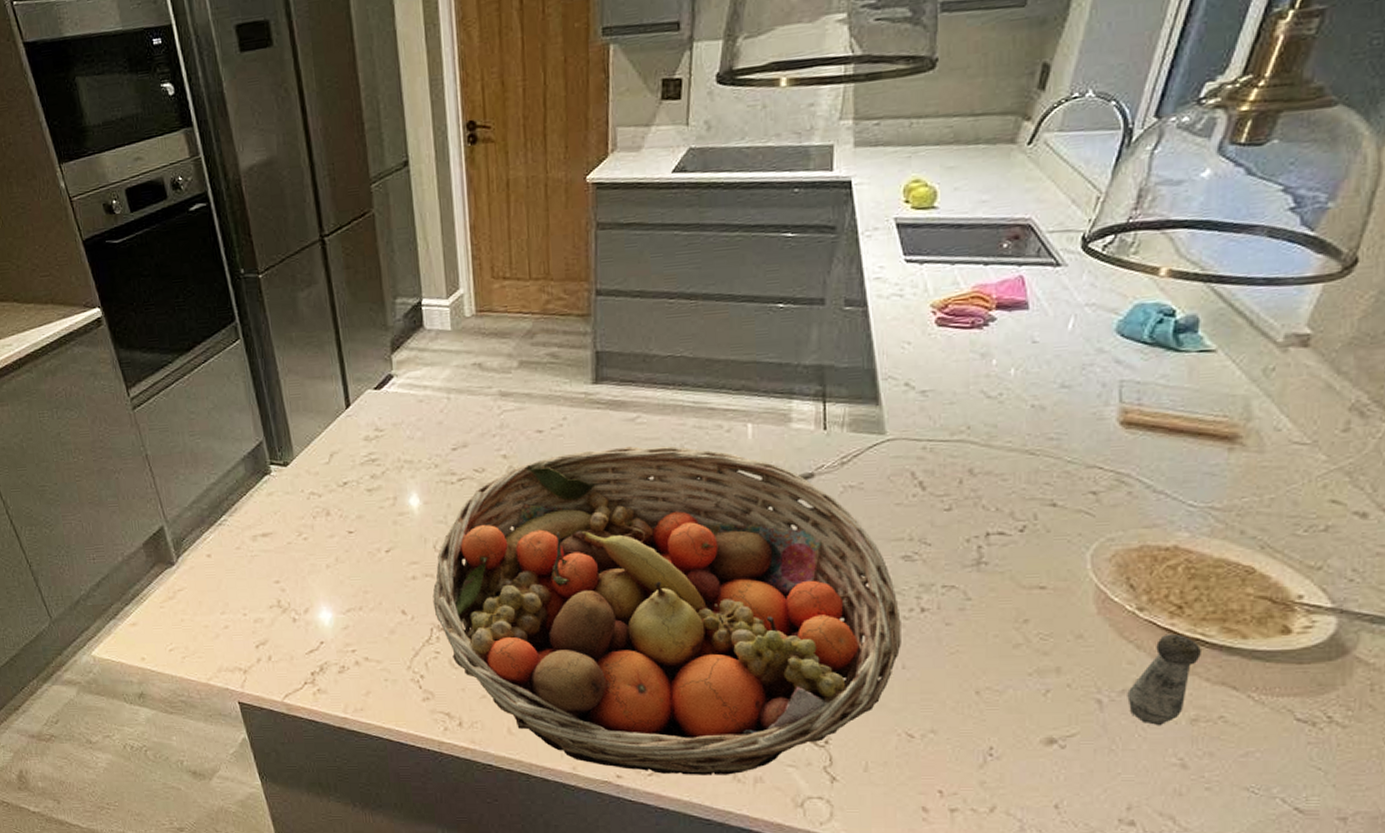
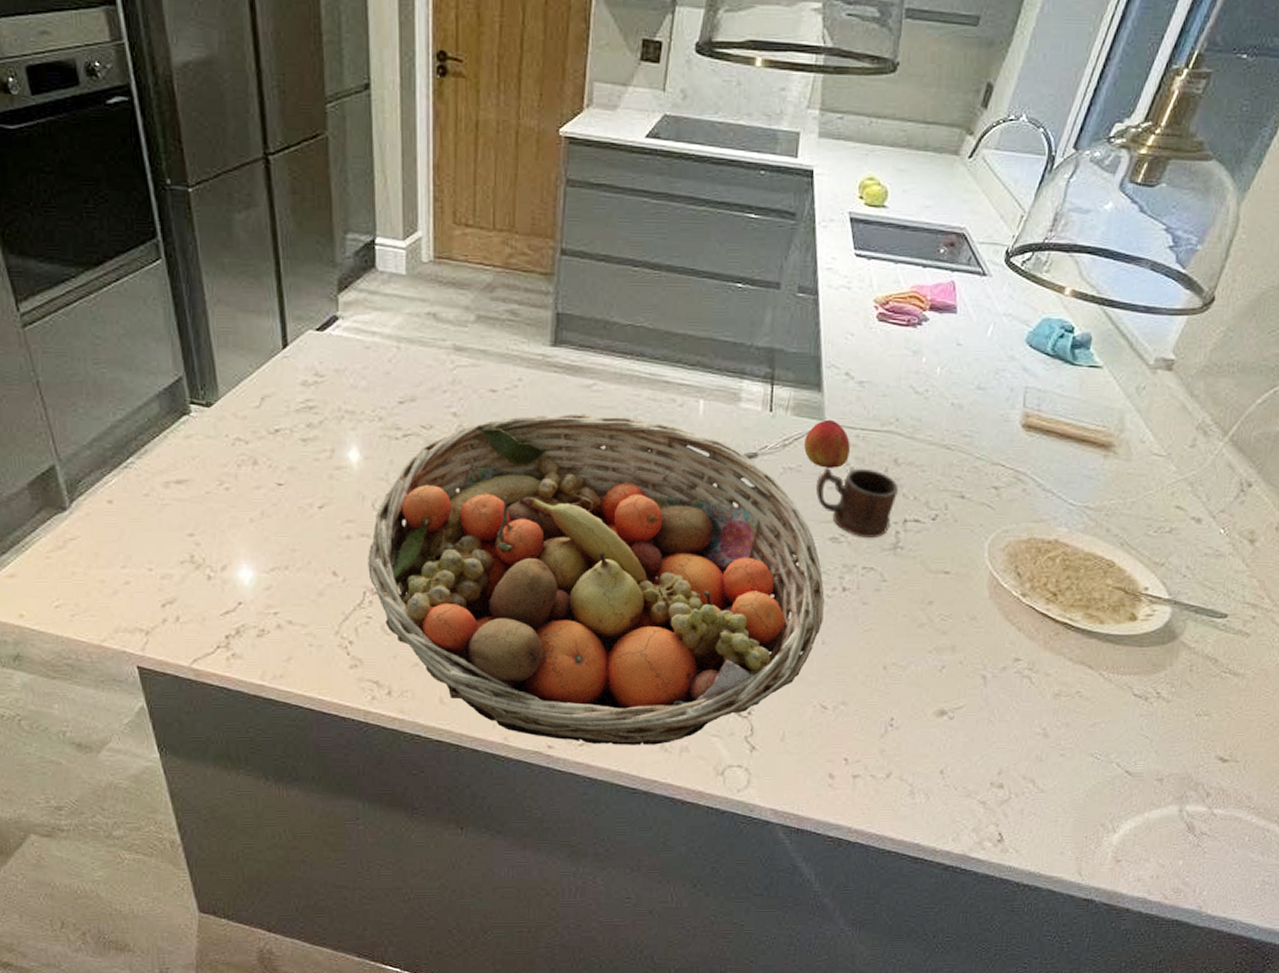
peach: none [865,433,917,484] -> present [804,419,850,468]
mug: none [882,481,978,554] -> present [816,466,899,537]
salt shaker: present [1127,633,1201,726] -> none [1006,618,1068,700]

